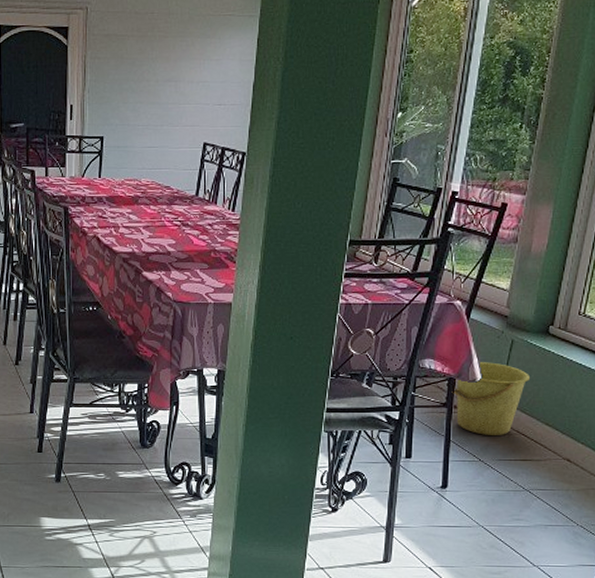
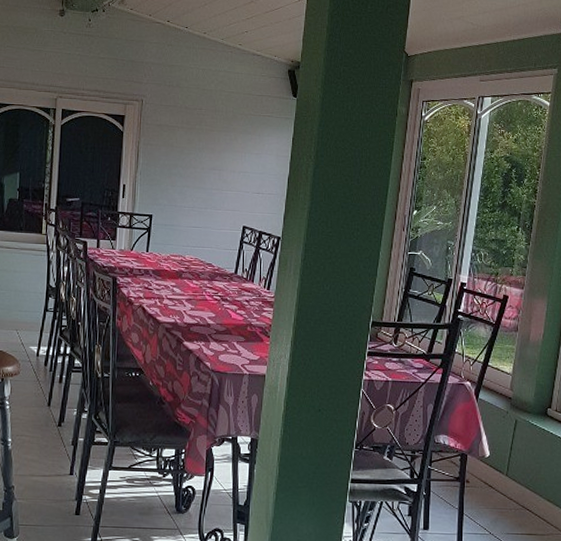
bucket: present [451,361,531,435] -> none [464,438,533,510]

